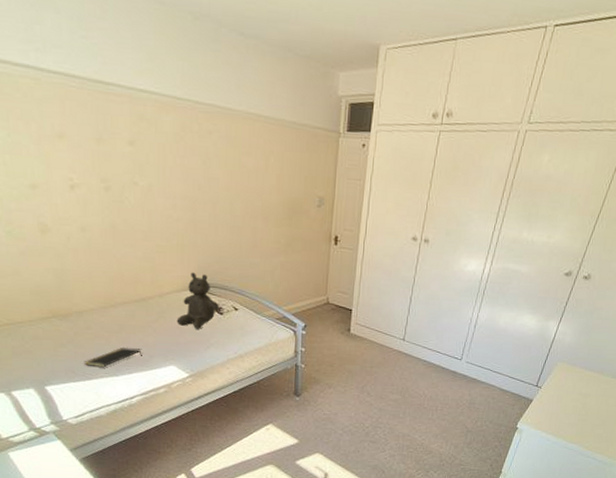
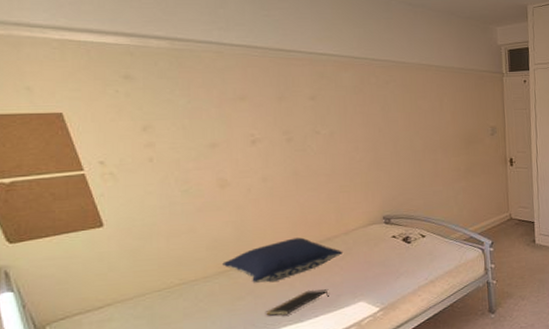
pillow: none [45,293,156,334] -> present [222,237,342,283]
teddy bear: present [177,272,219,329] -> none [364,207,406,261]

